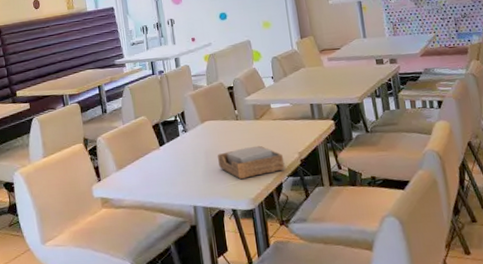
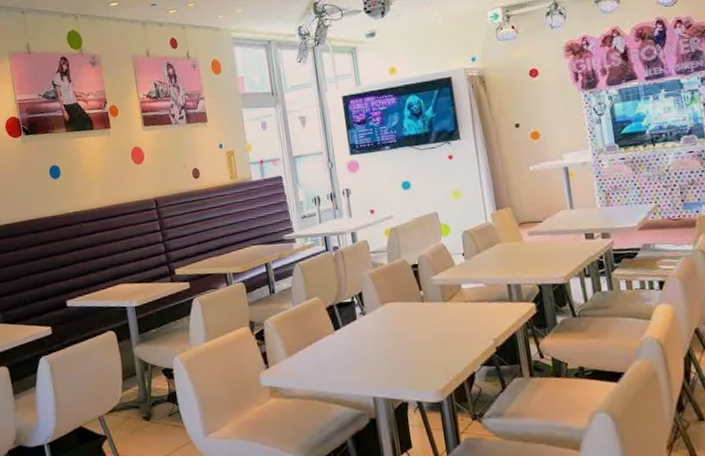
napkin holder: present [217,145,285,179] -> none [399,330,478,368]

